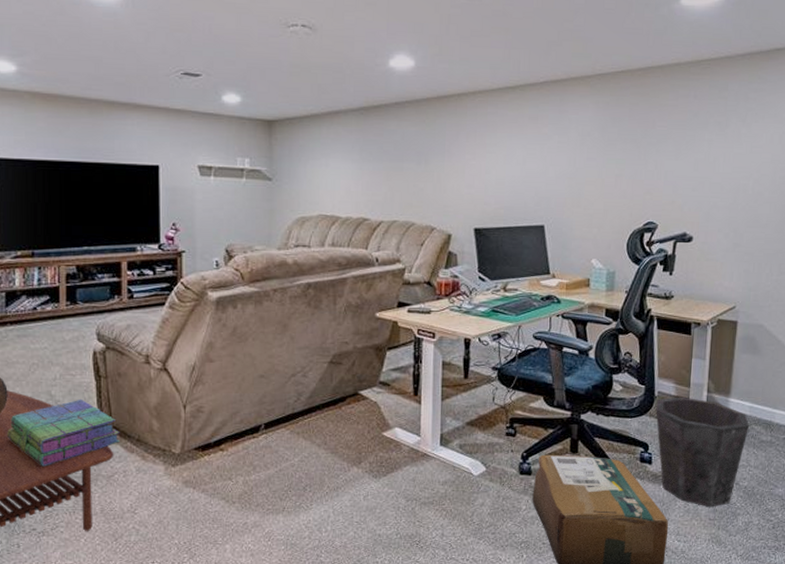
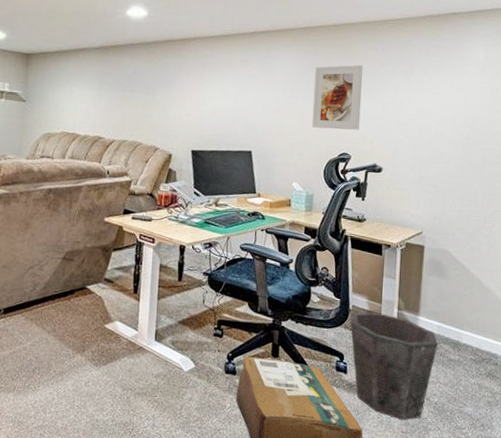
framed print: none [613,117,673,195] -> present [311,65,363,130]

